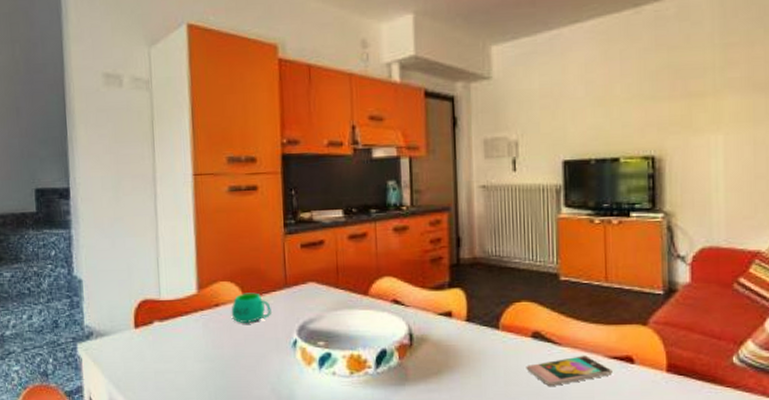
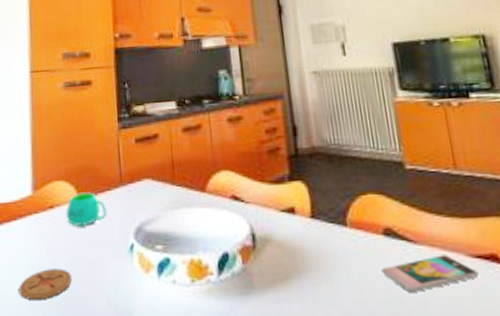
coaster: none [186,360,237,387] -> present [19,268,72,301]

